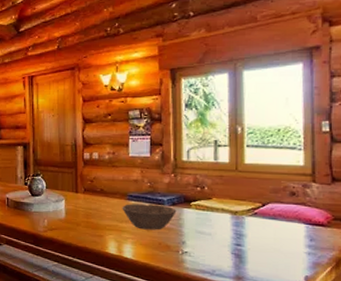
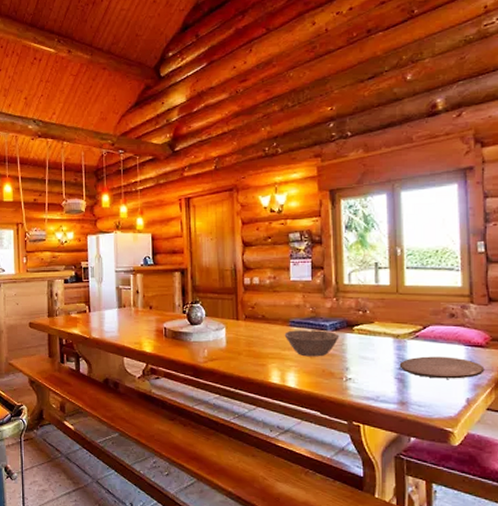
plate: none [236,233,325,257] -> present [399,356,485,379]

